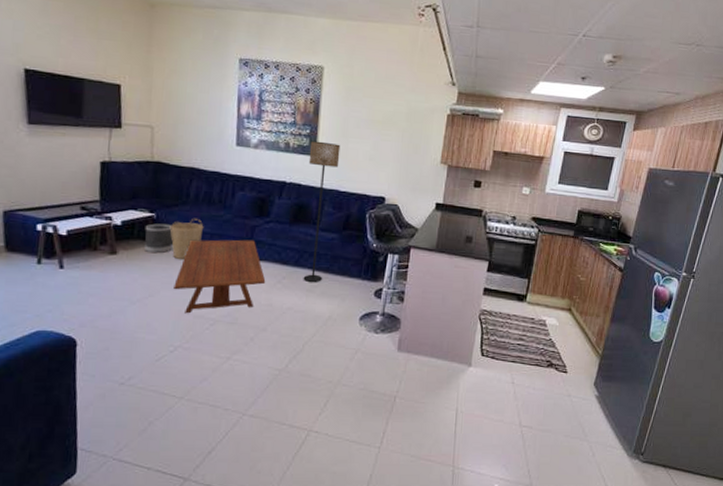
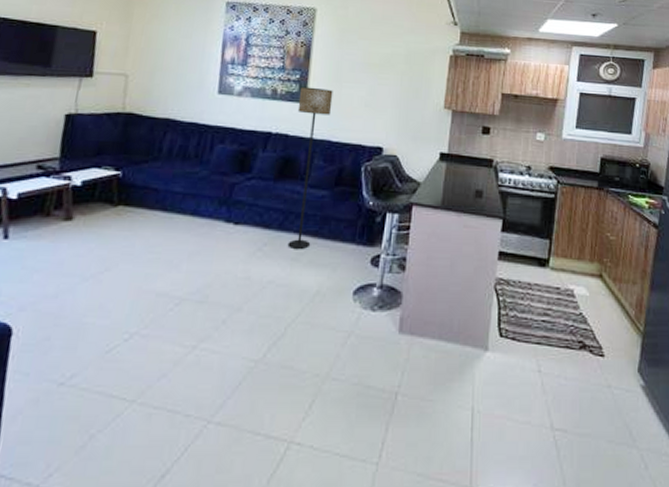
wastebasket: present [144,223,173,254] -> none [105,183,139,219]
basket: present [169,218,204,259] -> none [136,175,176,224]
coffee table: present [173,239,266,314] -> none [135,199,244,291]

